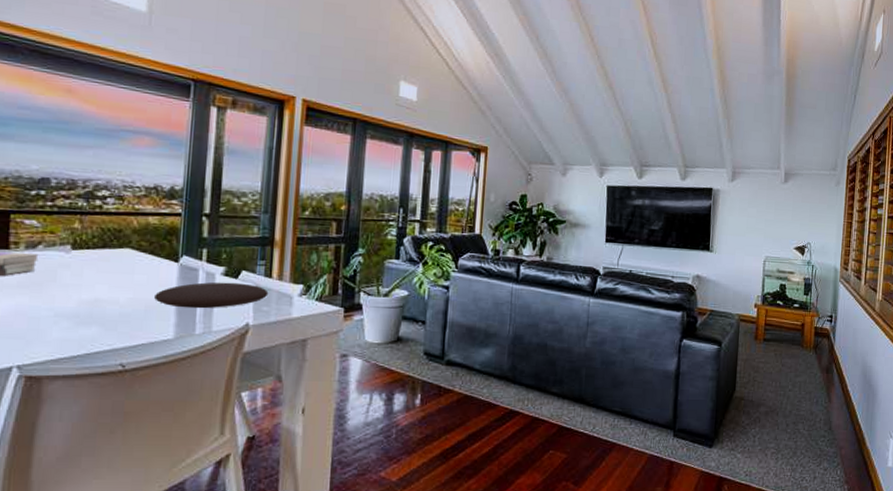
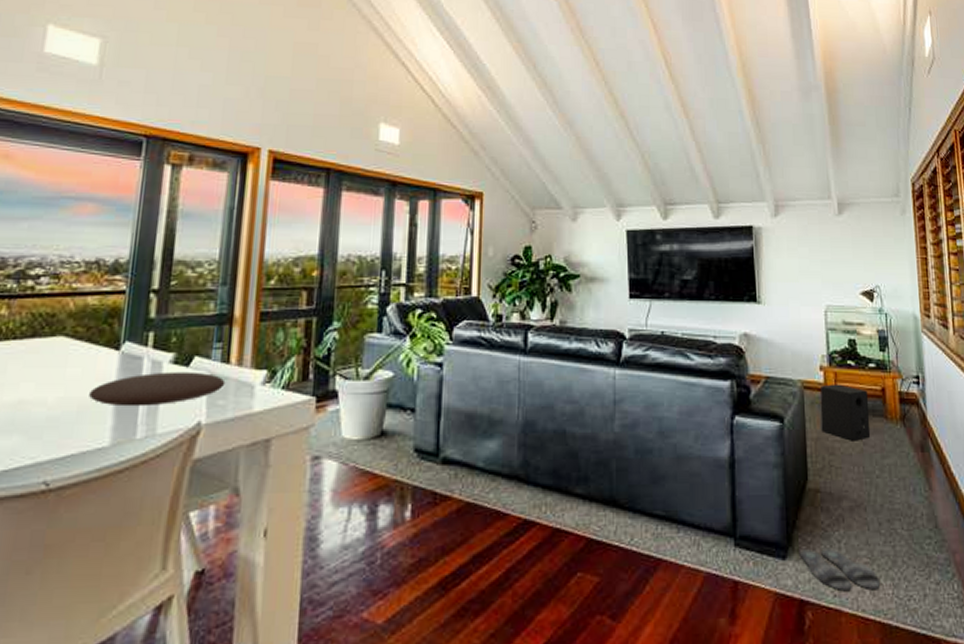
slippers: none [722,441,782,473] -> present [799,549,880,592]
speaker: none [750,318,791,363] -> present [820,384,871,441]

